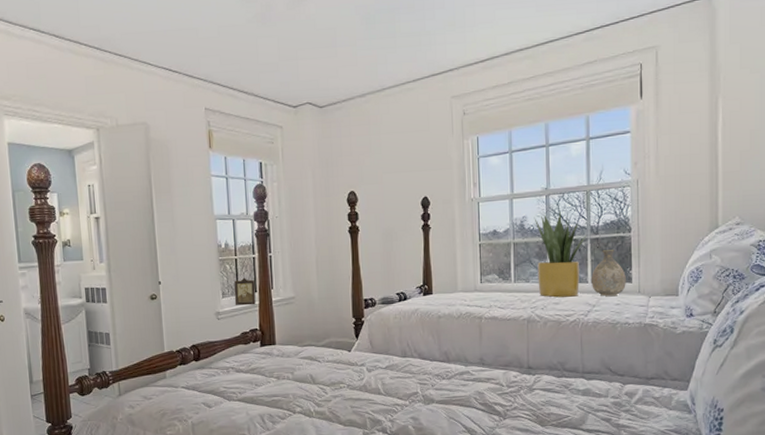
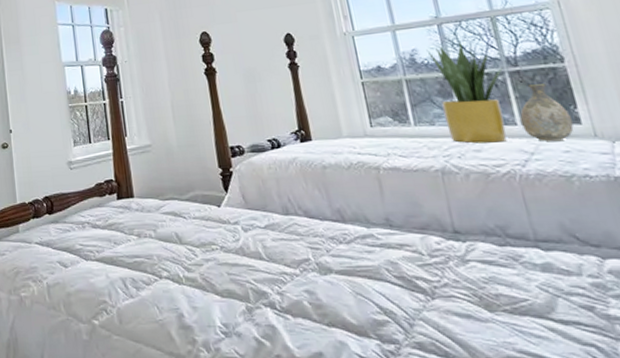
photo frame: present [234,277,256,306] -> none [85,124,110,155]

